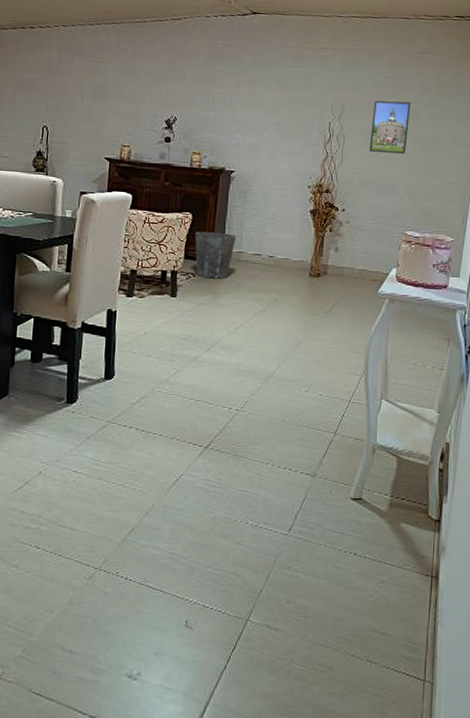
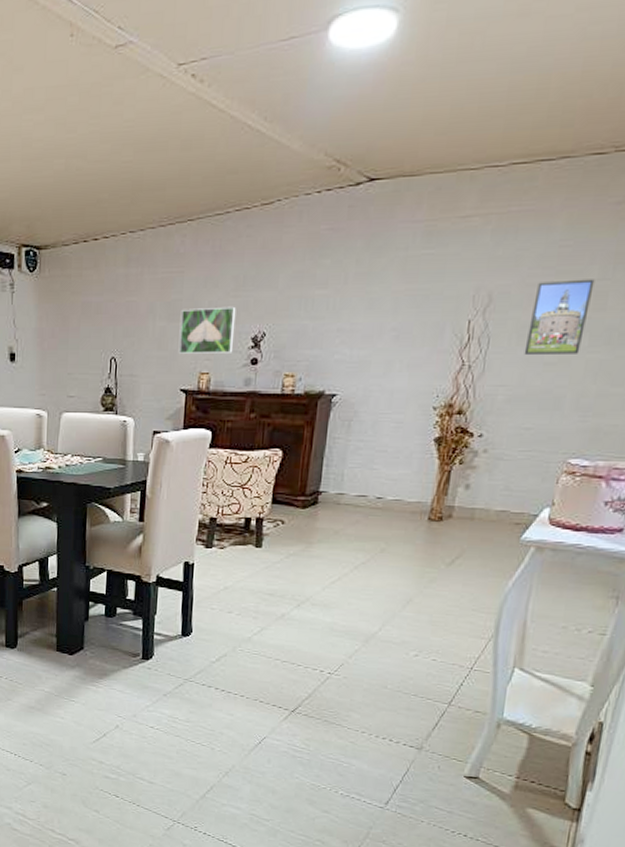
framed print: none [104,92,153,131] -> present [179,306,236,354]
waste bin: present [194,231,236,279] -> none [284,470,336,526]

